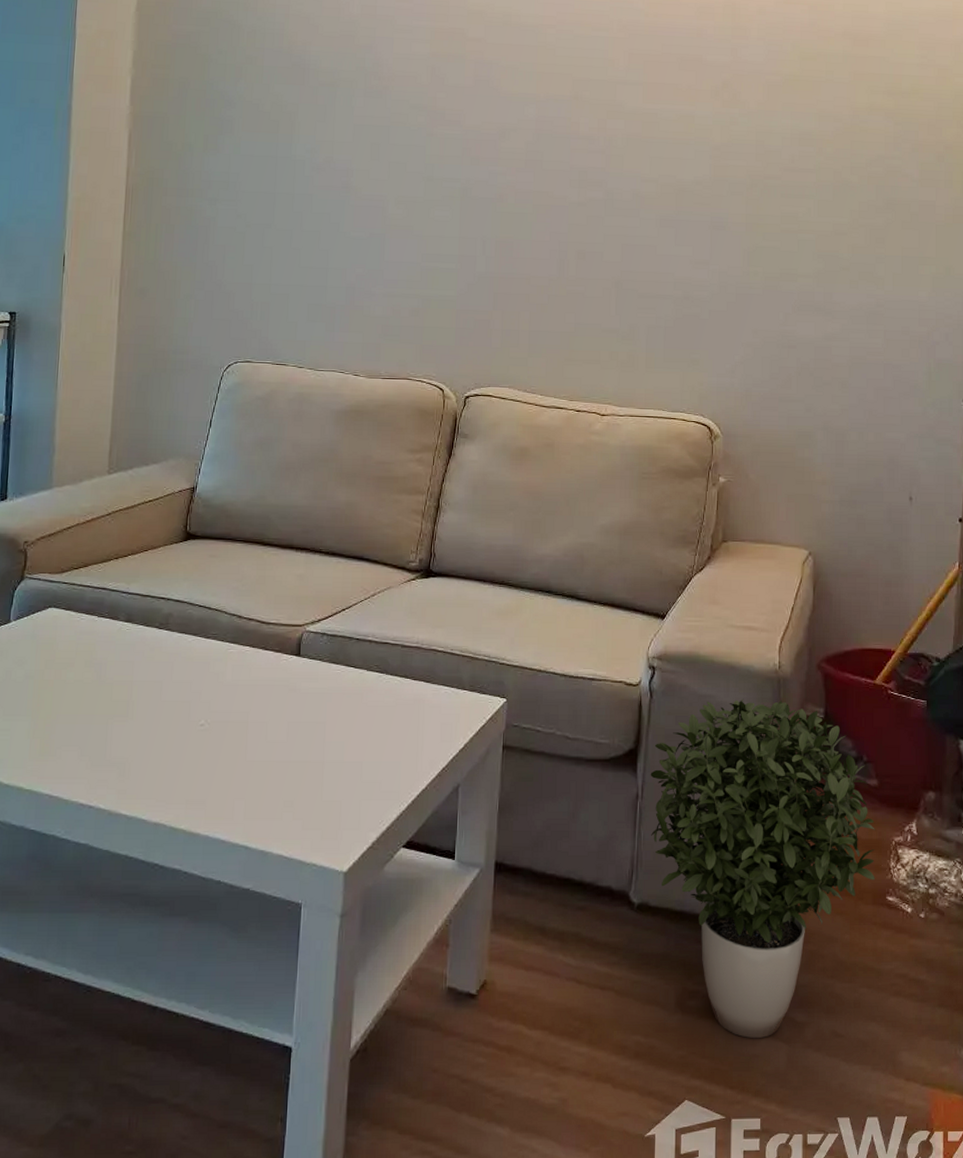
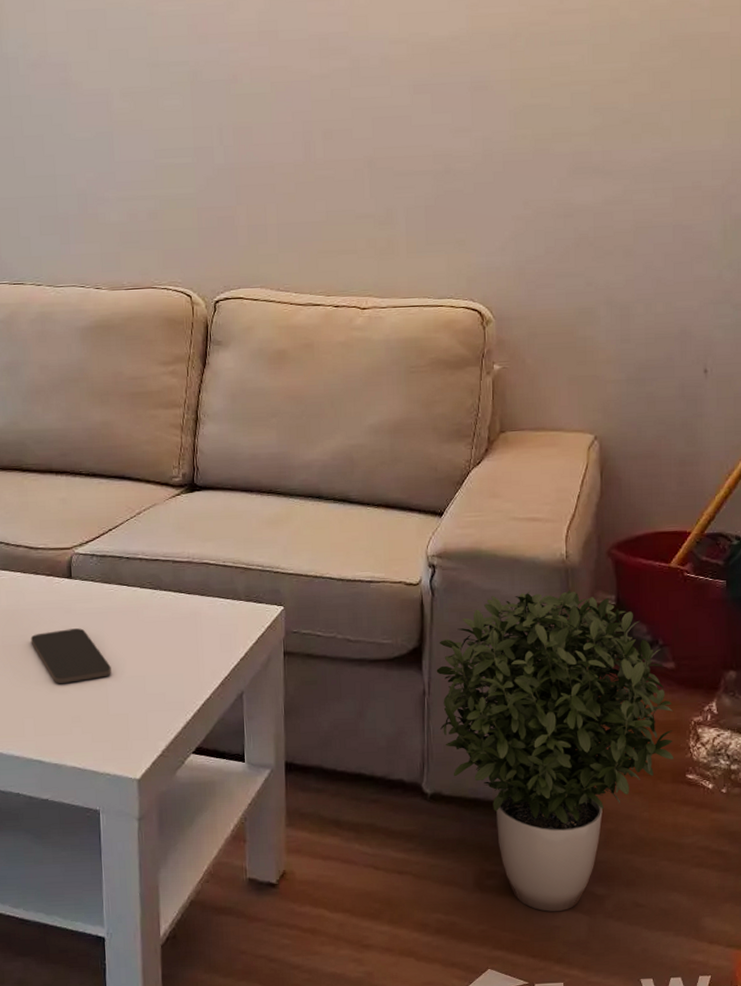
smartphone: none [251,708,330,766] -> present [30,628,111,684]

